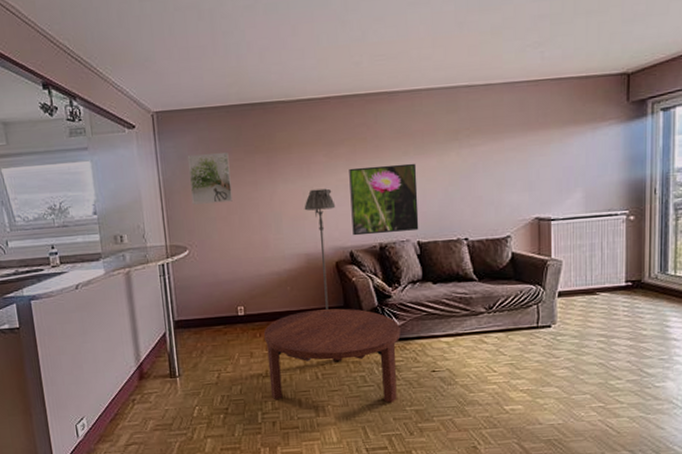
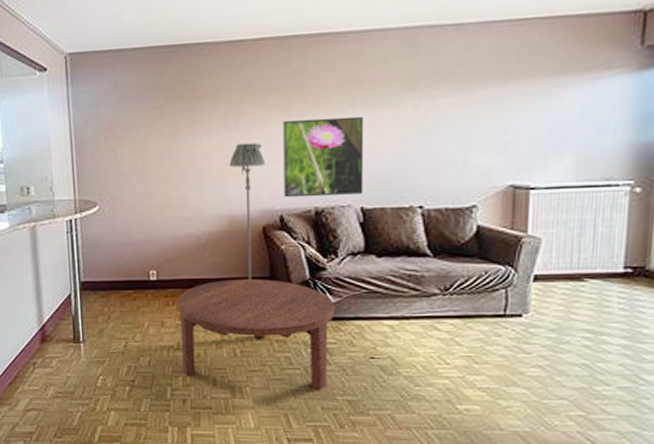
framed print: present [187,153,233,205] -> none [101,100,149,156]

